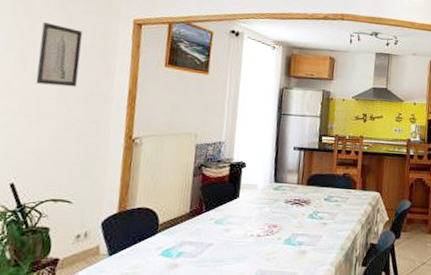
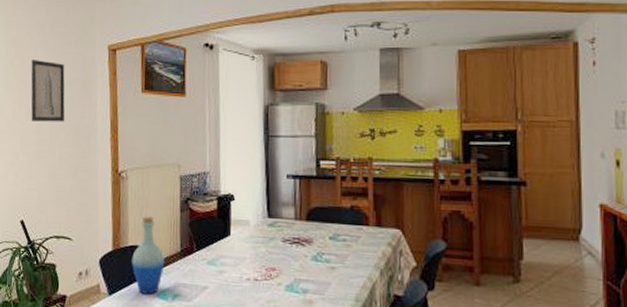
bottle: none [137,180,173,253] -> present [132,216,165,295]

